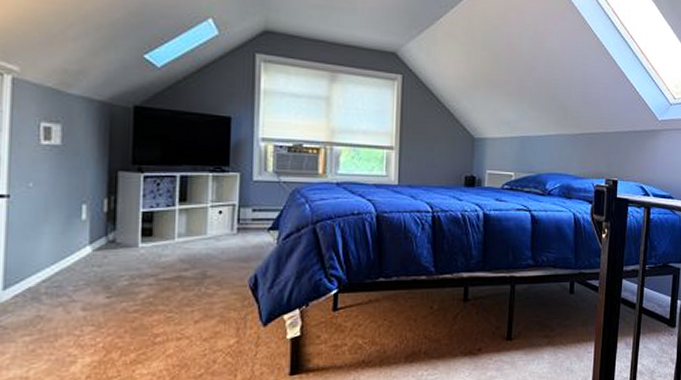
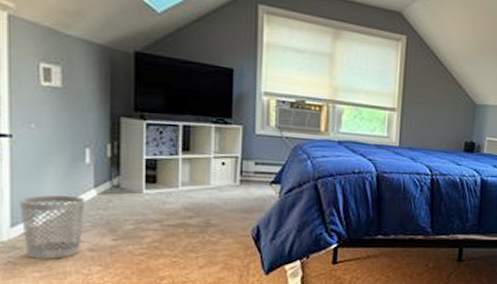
wastebasket: none [13,253,80,322] -> present [19,195,86,259]

